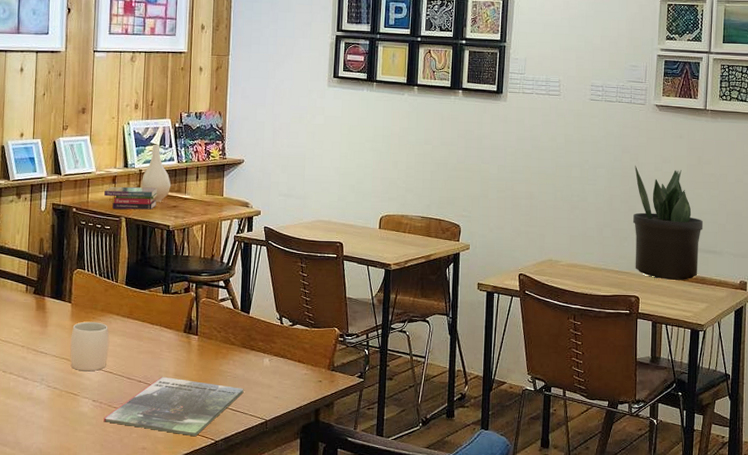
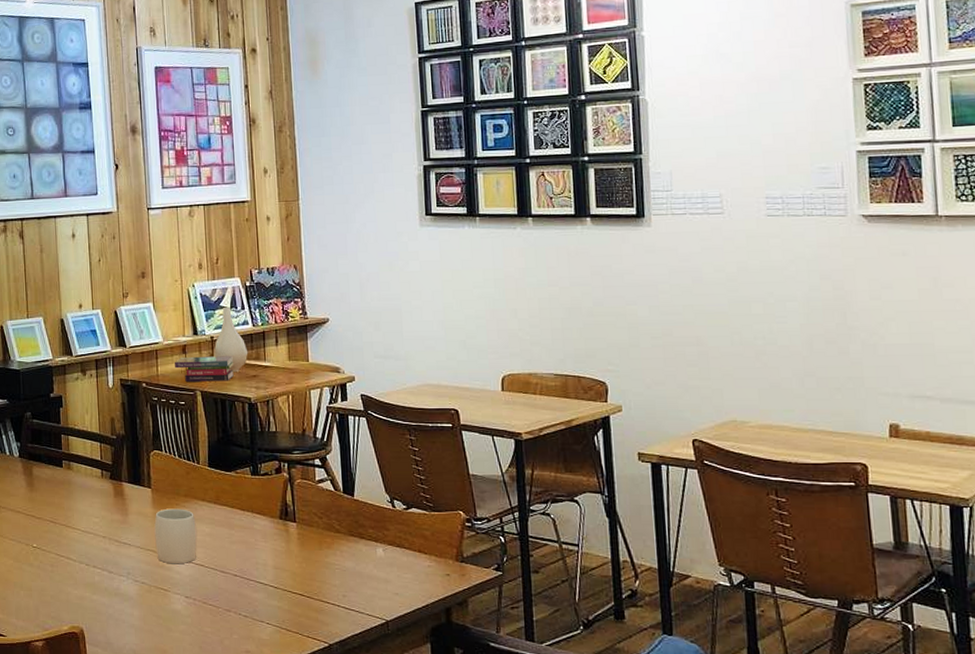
magazine: present [103,376,244,437] -> none [199,569,357,639]
planter: present [633,165,704,280] -> none [840,294,953,441]

